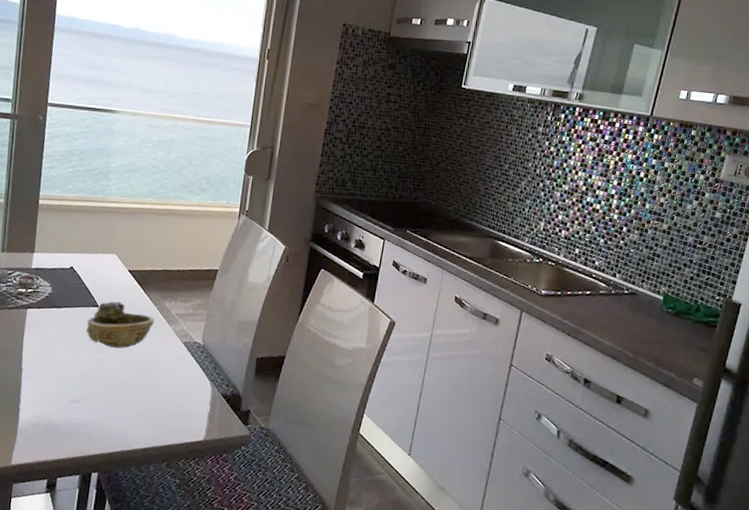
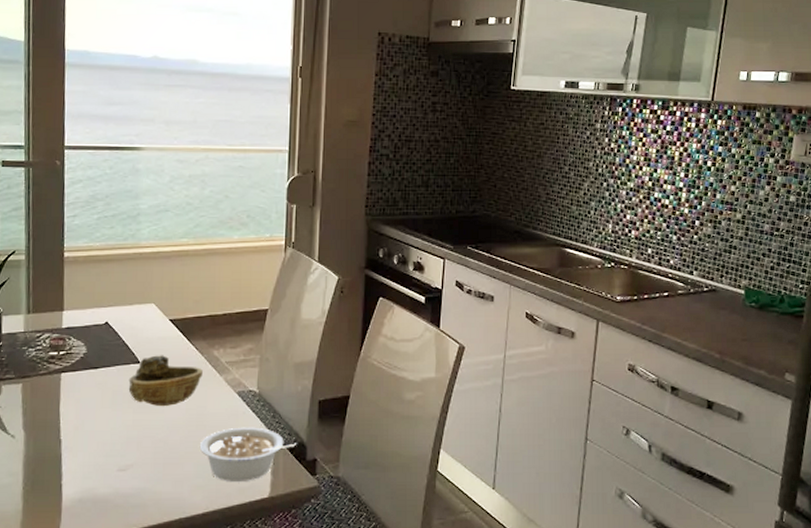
legume: none [145,374,234,424] -> present [199,427,297,481]

